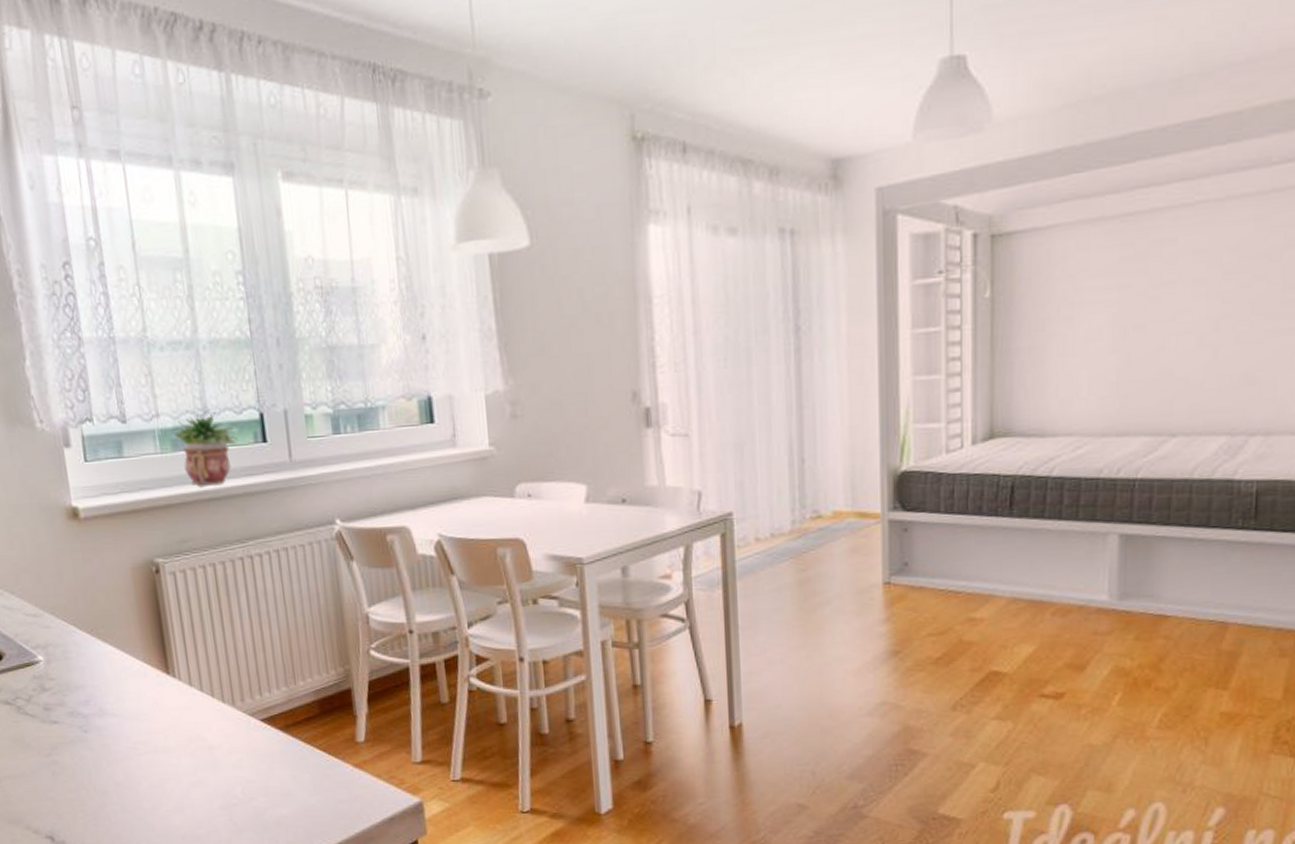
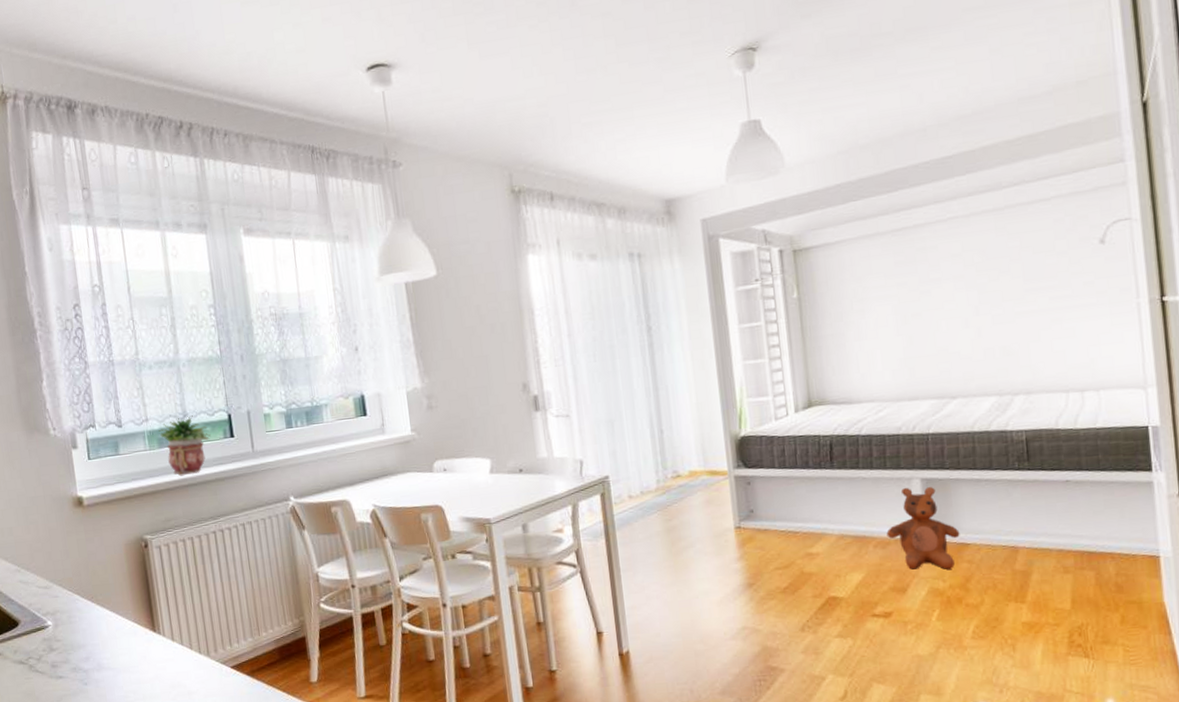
teddy bear: none [1069,543,1159,645] -> present [886,487,960,570]

